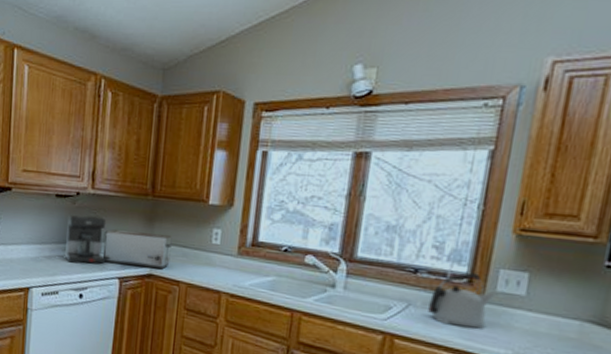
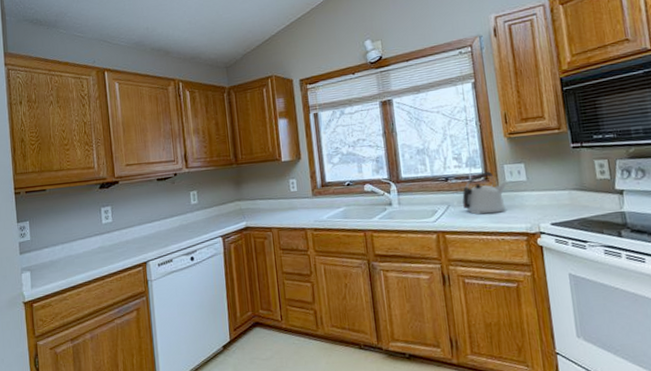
coffee maker: present [64,213,107,264] -> none [169,188,207,232]
toaster: present [102,228,172,270] -> none [203,191,261,226]

